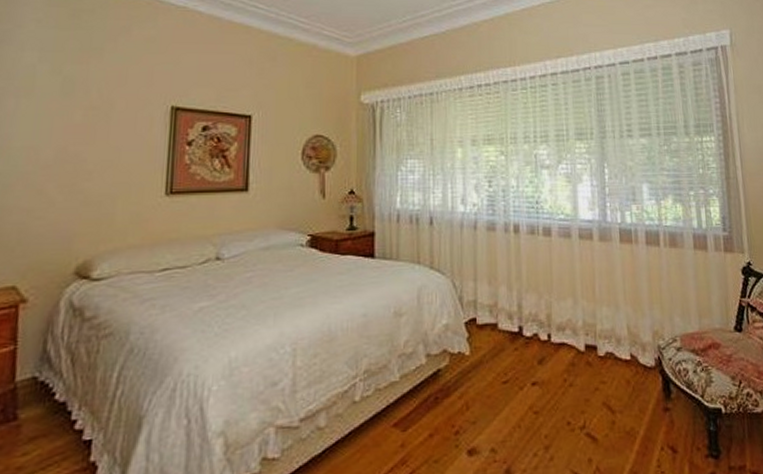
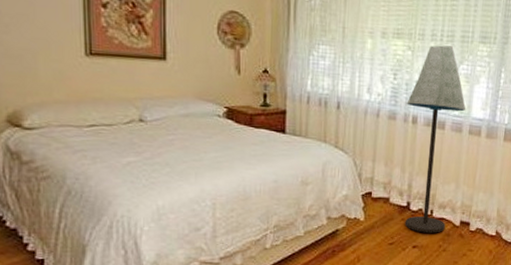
floor lamp: none [505,145,572,364] -> present [405,45,466,233]

